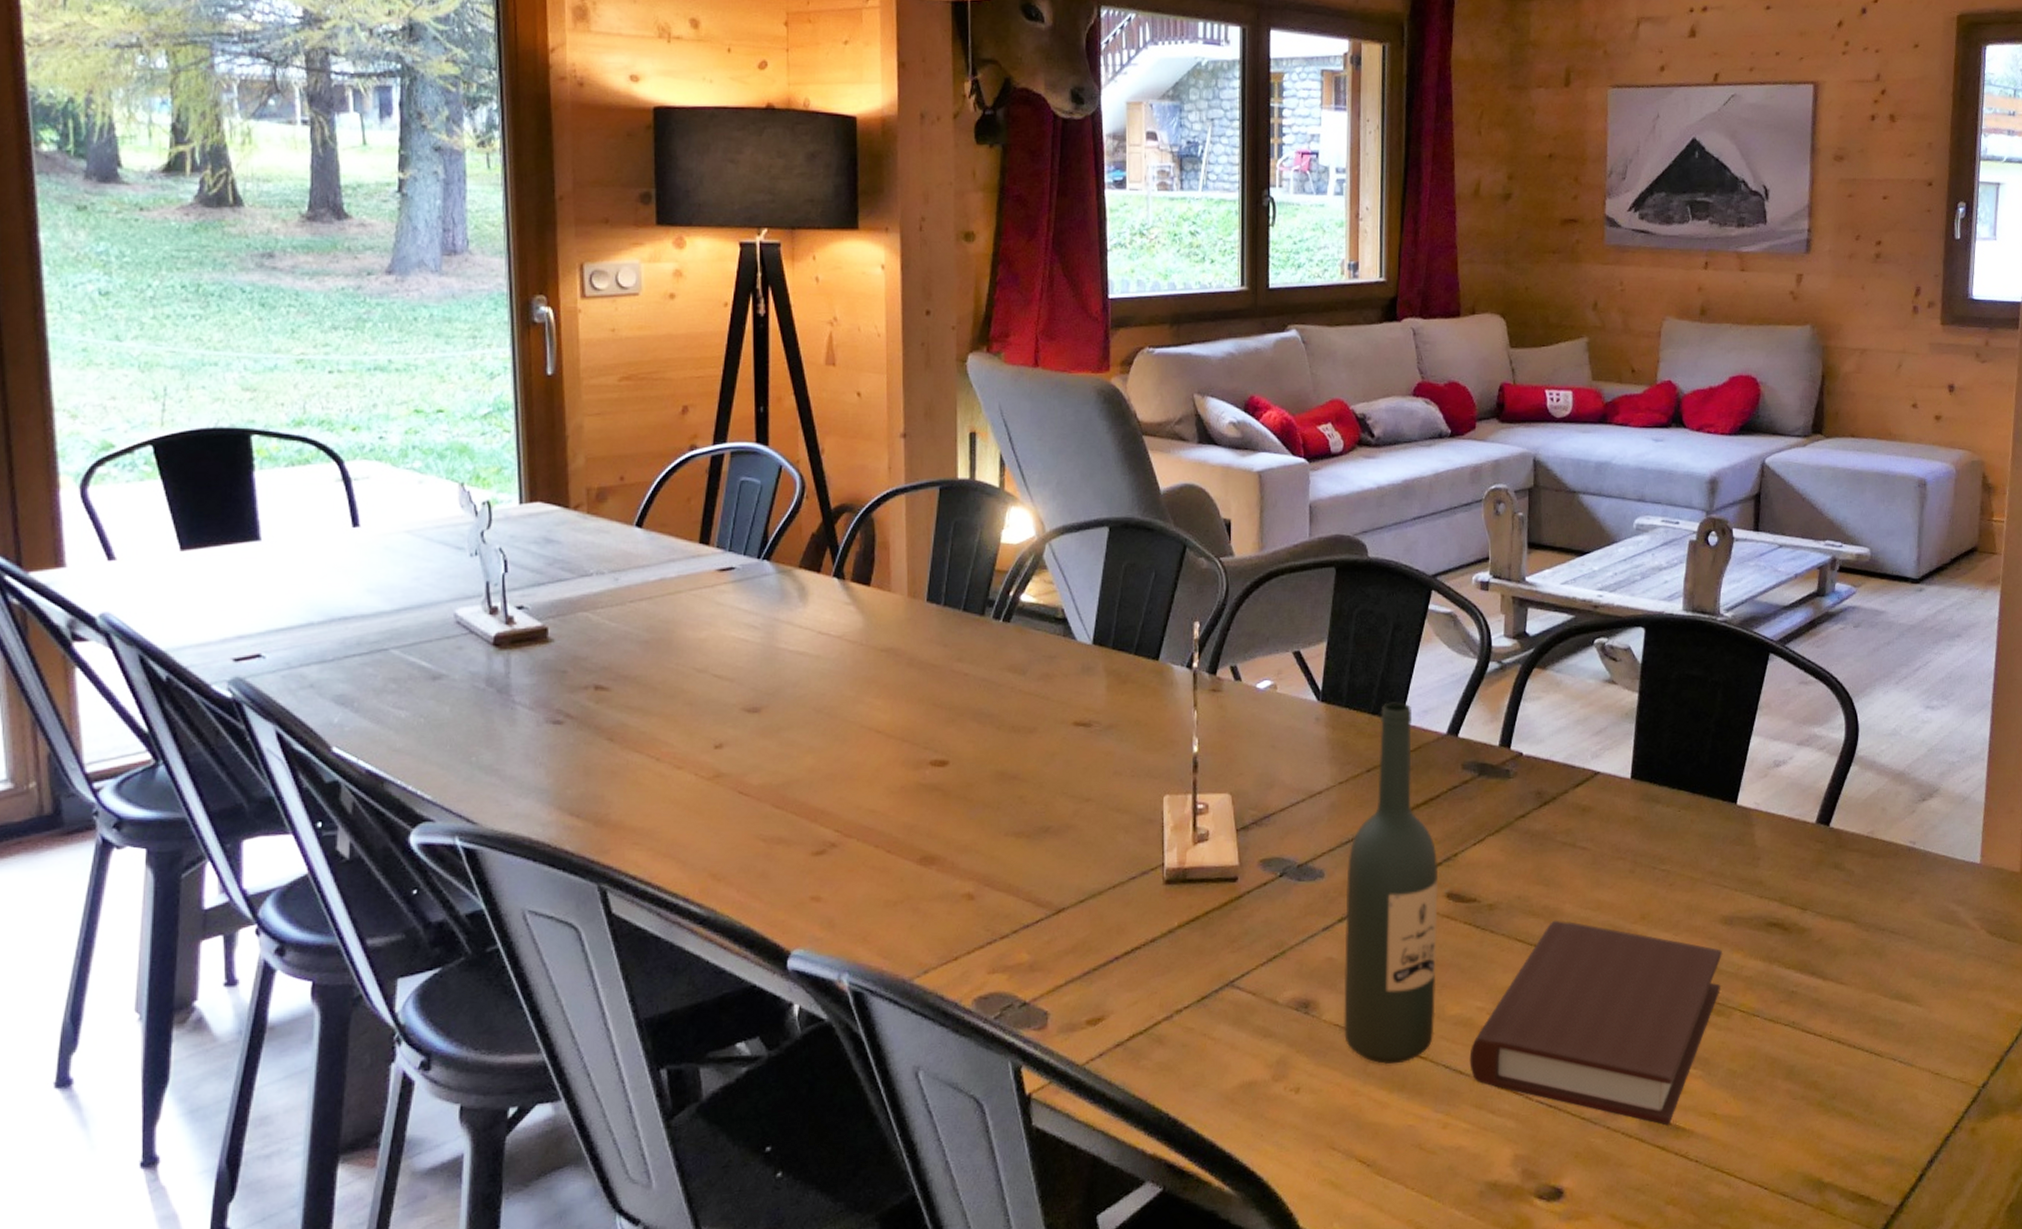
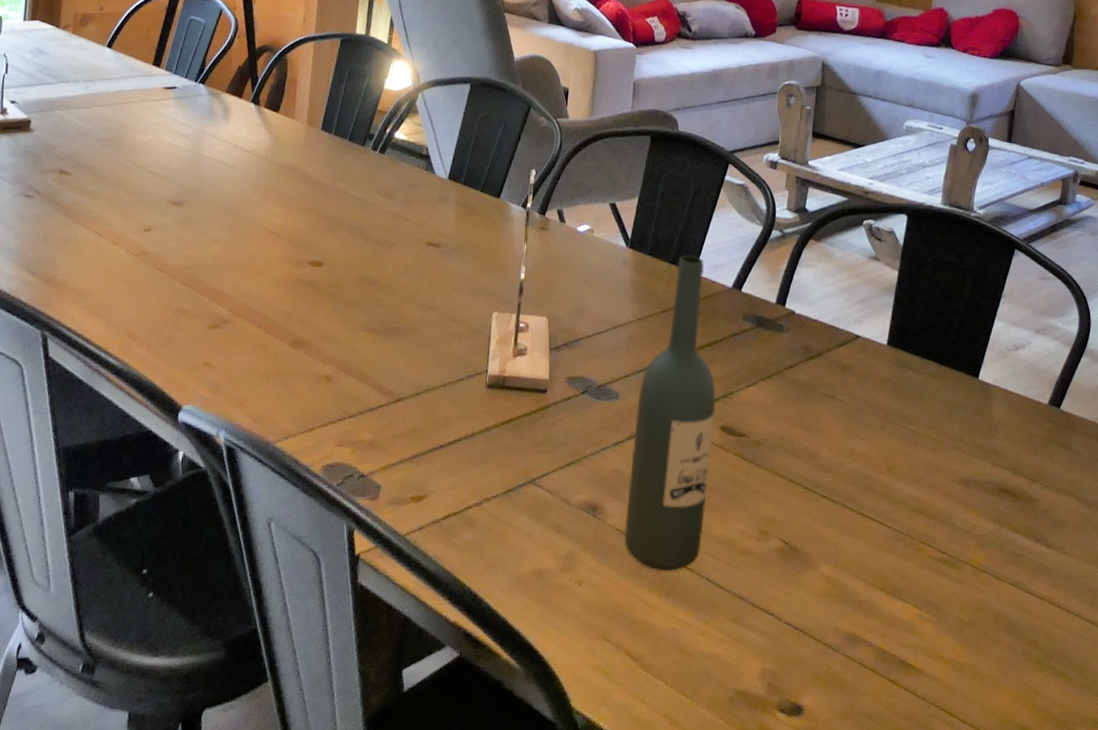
book: present [1469,920,1722,1124] -> none [729,461,958,661]

